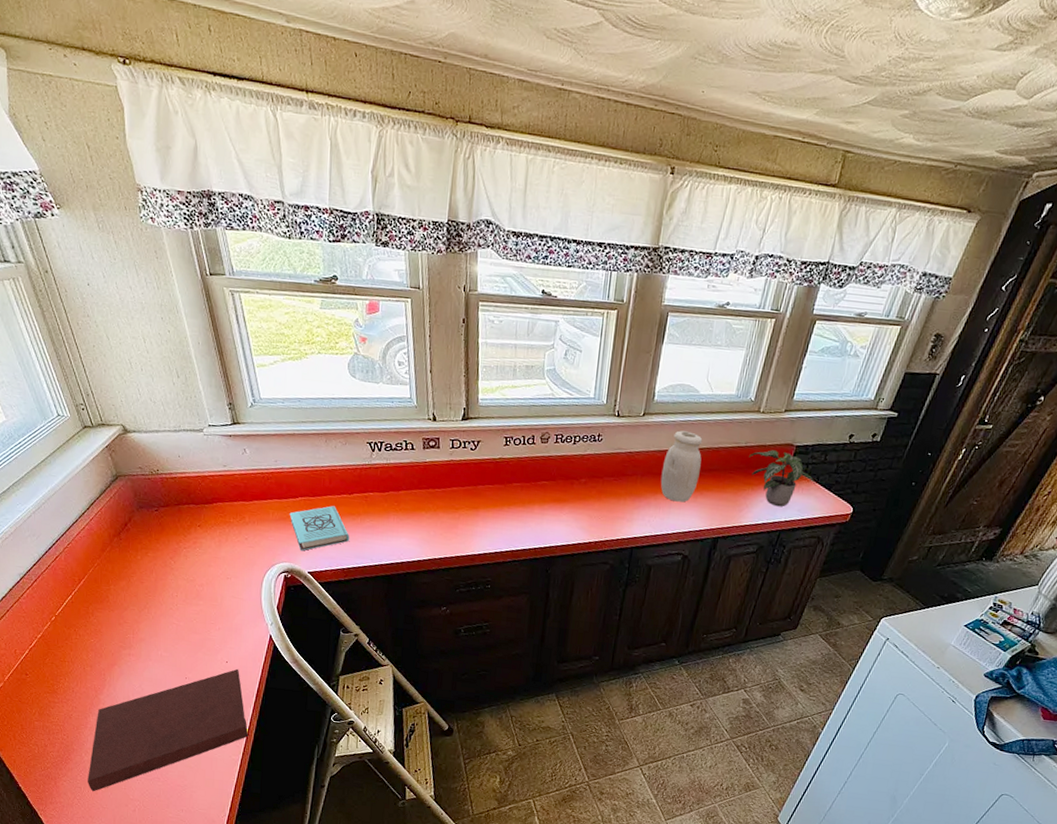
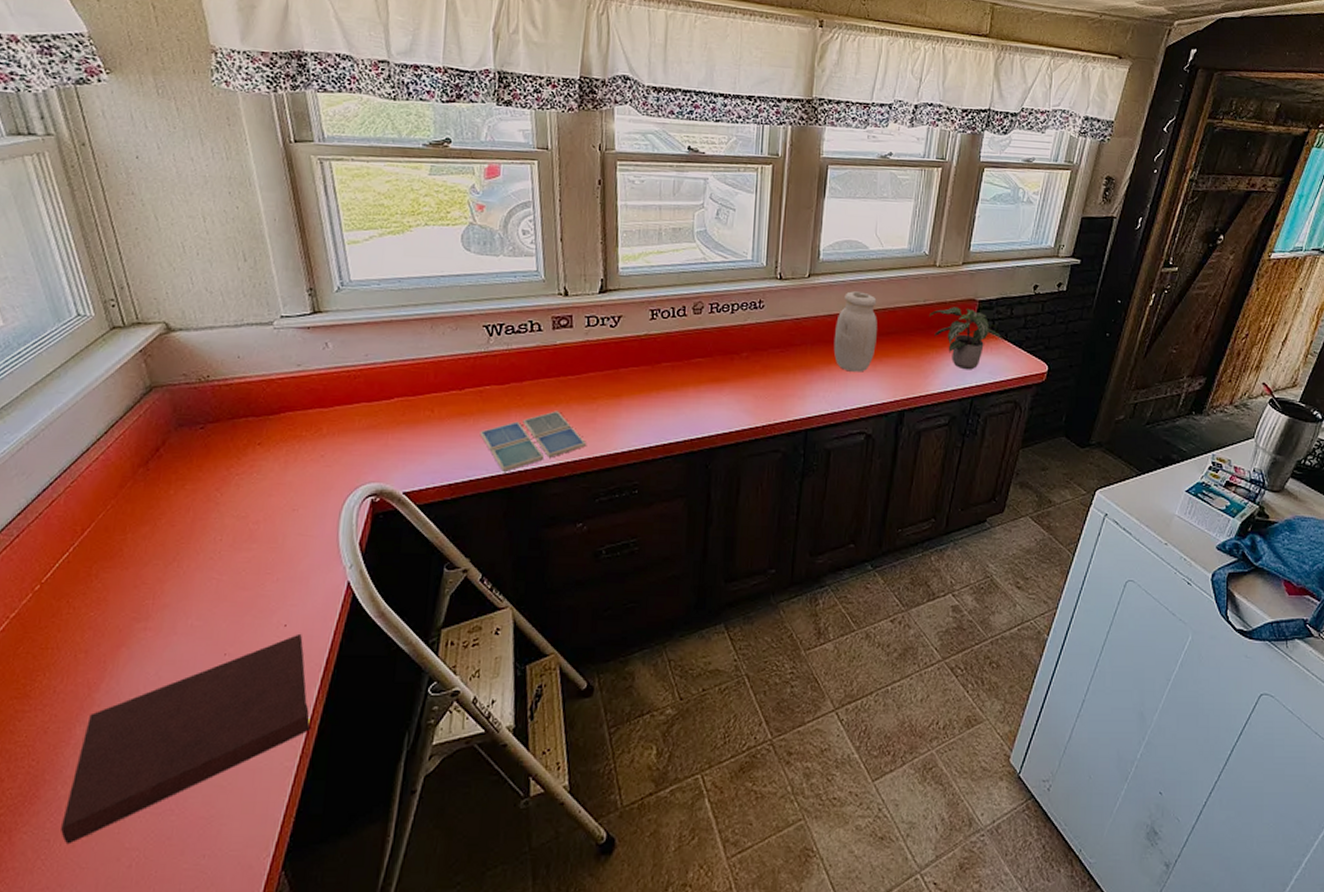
book: present [289,506,349,551] -> none [381,406,458,466]
drink coaster: none [365,516,449,562] -> present [479,411,586,472]

